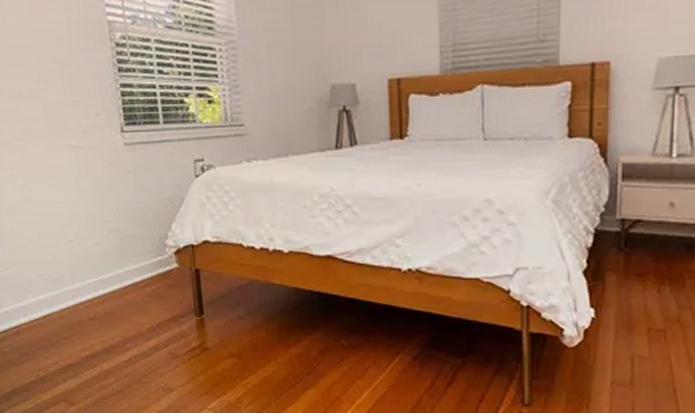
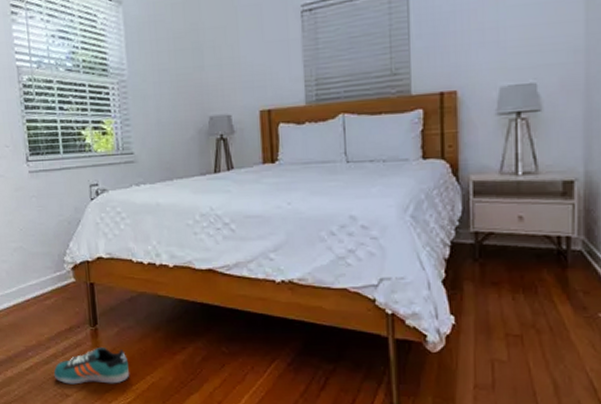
sneaker: none [155,338,240,378] -> present [53,346,130,385]

